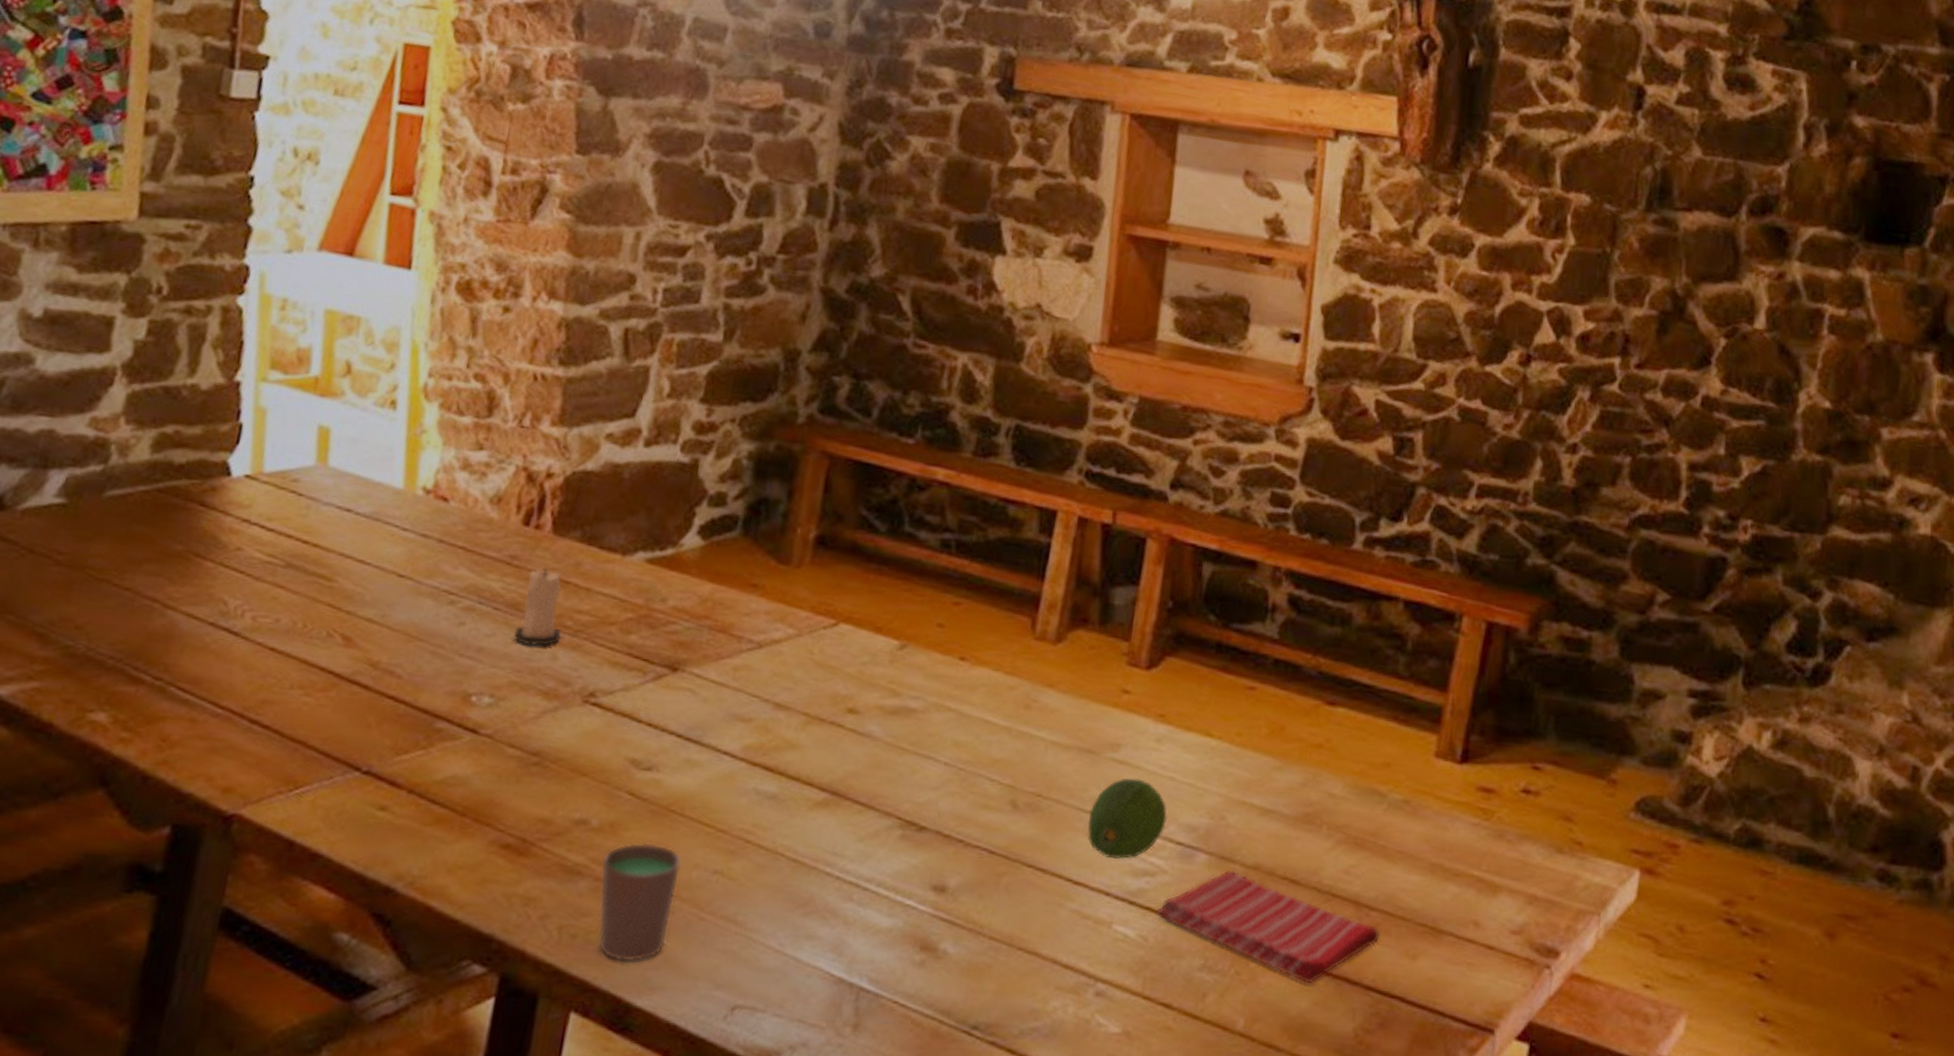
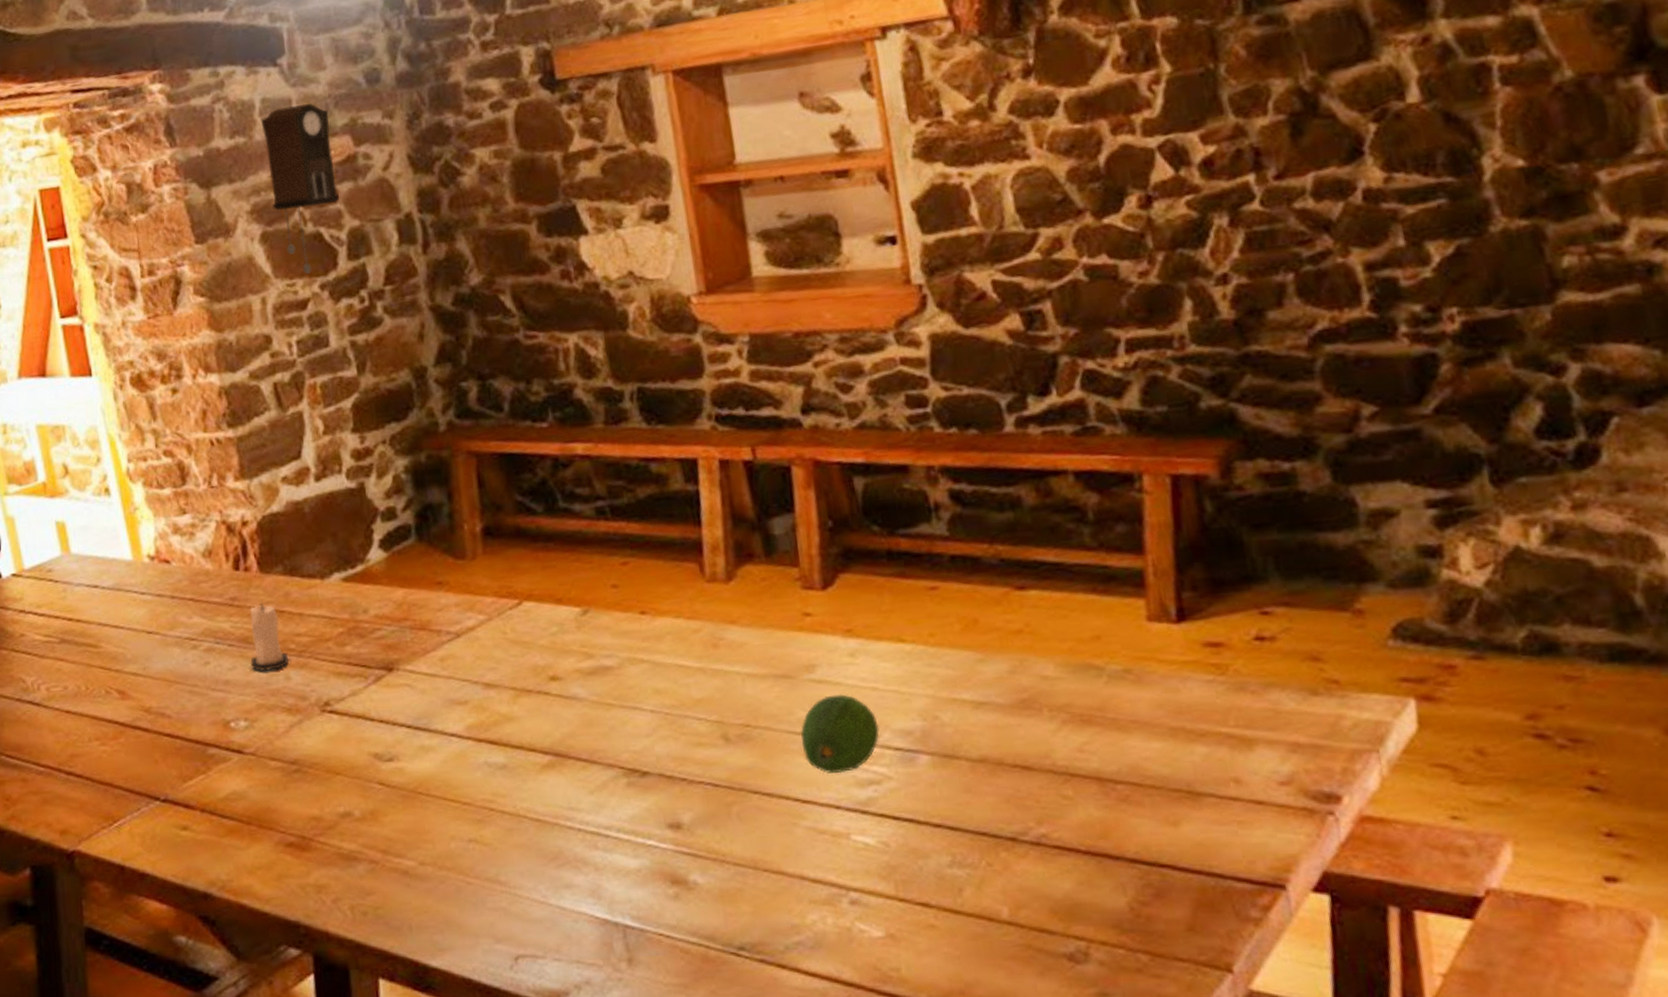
cup: present [598,842,683,962] -> none [372,823,444,930]
pendulum clock: none [675,33,766,219] -> present [260,104,339,274]
dish towel: present [1156,869,1380,984] -> none [891,766,1133,866]

